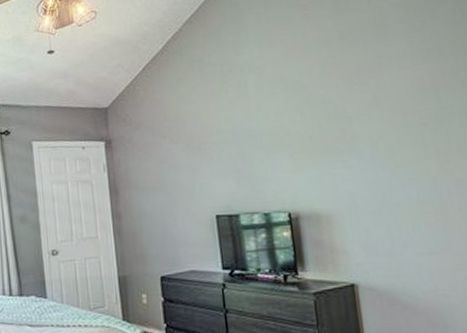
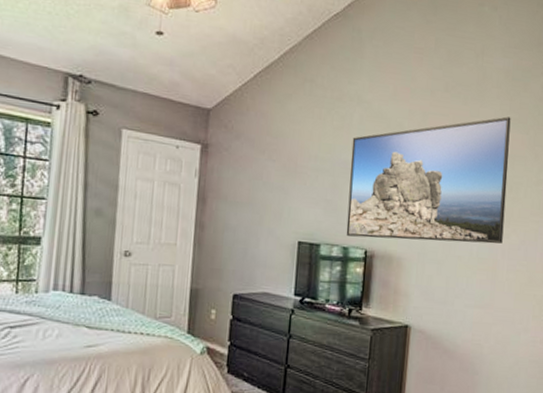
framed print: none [251,49,446,202] -> present [346,116,511,244]

